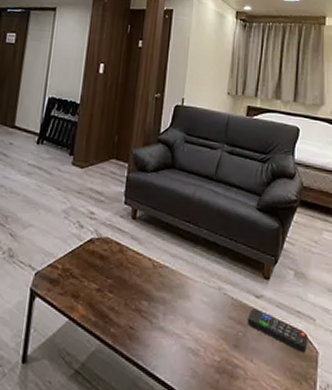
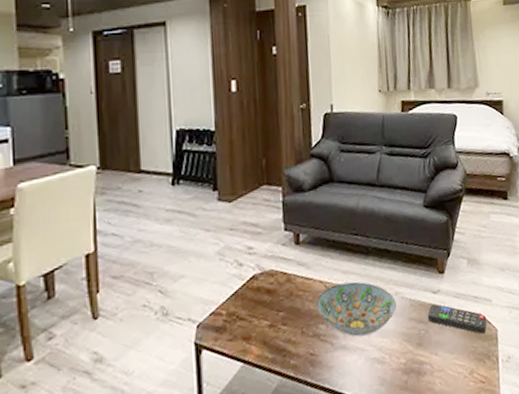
decorative bowl: none [142,265,218,323] -> present [317,281,397,337]

